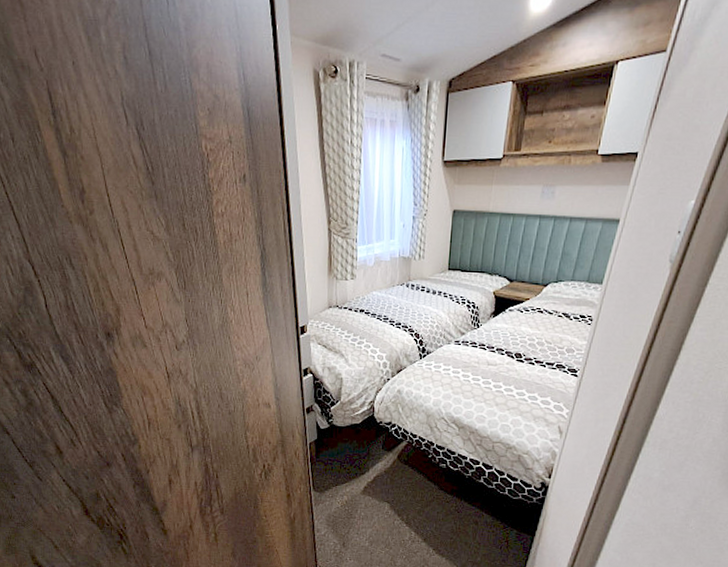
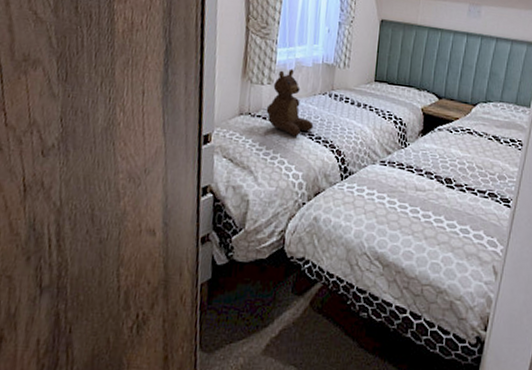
teddy bear: none [351,264,394,324] -> present [266,68,314,137]

